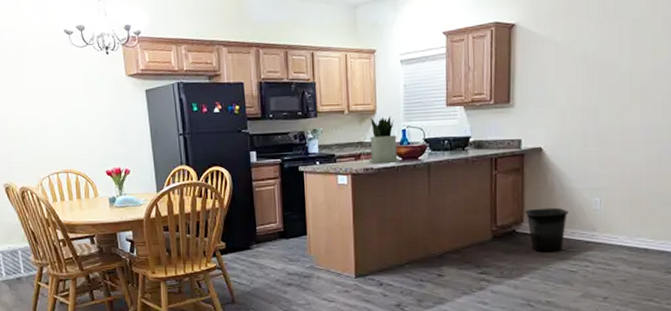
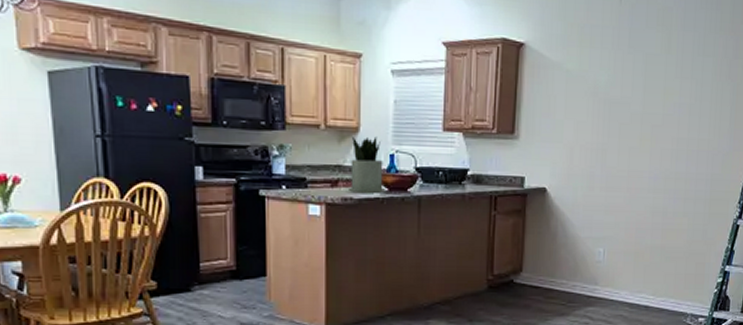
waste bin: present [524,207,569,253] -> none [524,256,571,307]

